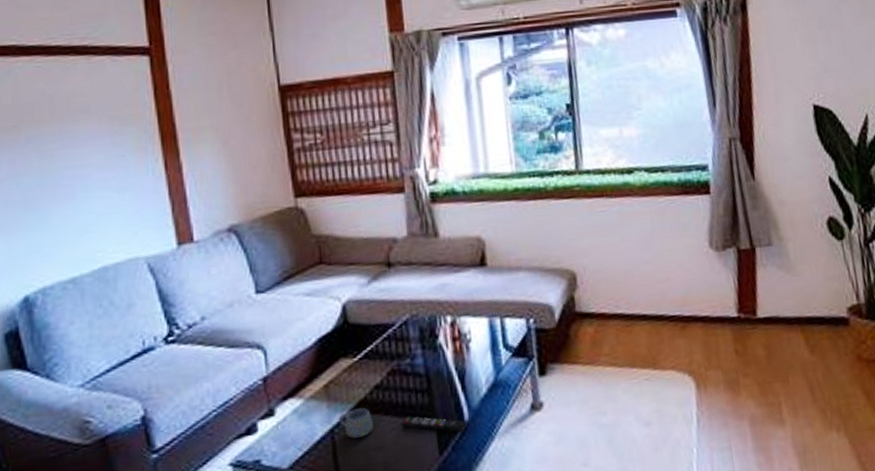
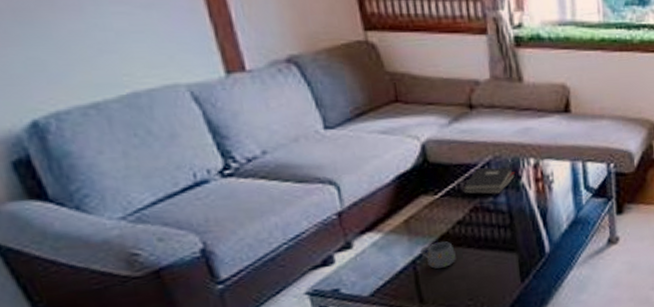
hardback book: none [381,326,433,356] -> present [463,167,516,195]
remote control: present [400,415,468,433] -> none [482,248,549,263]

